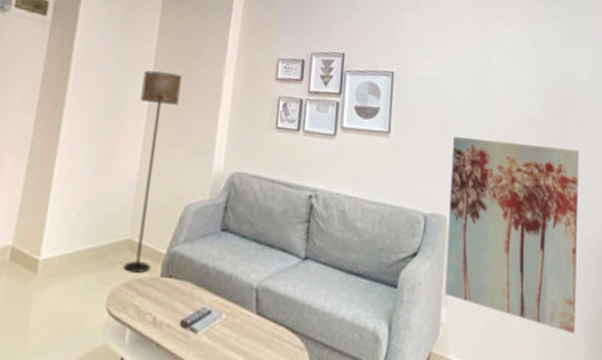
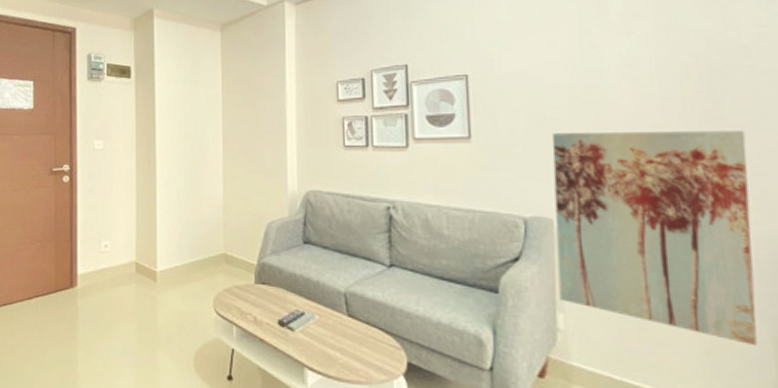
floor lamp: present [123,70,182,273] -> none [215,110,248,281]

